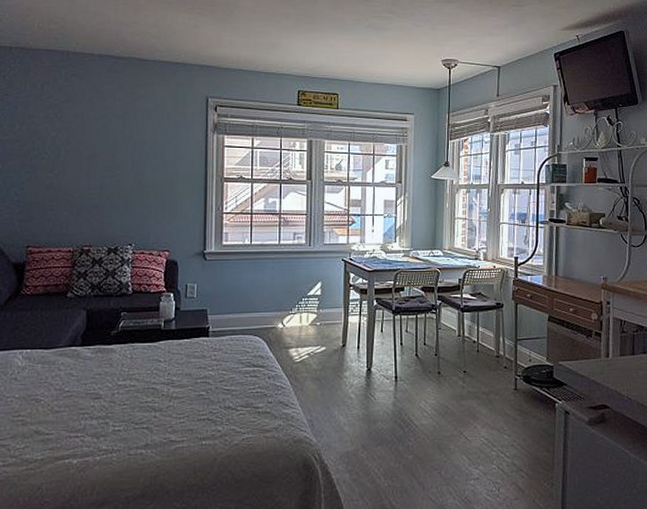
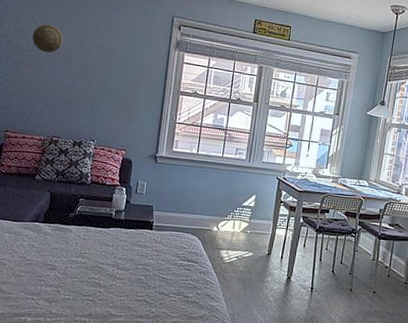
decorative plate: none [48,121,85,153] -> present [32,24,64,53]

